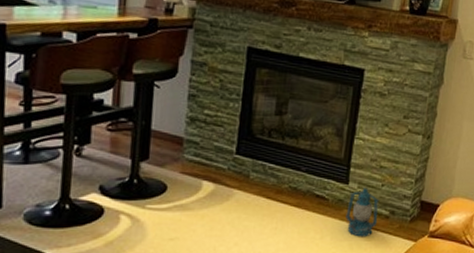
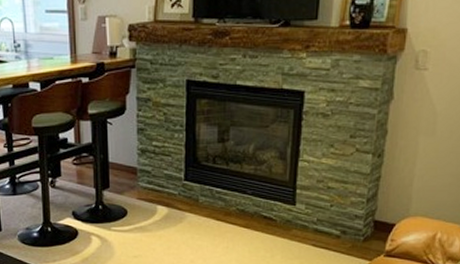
lantern: present [345,185,380,237] -> none [295,206,329,256]

